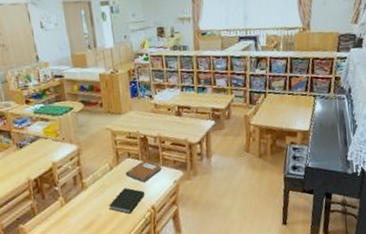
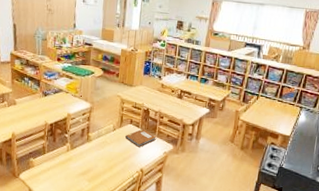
book: present [109,187,146,214] -> none [106,147,138,171]

